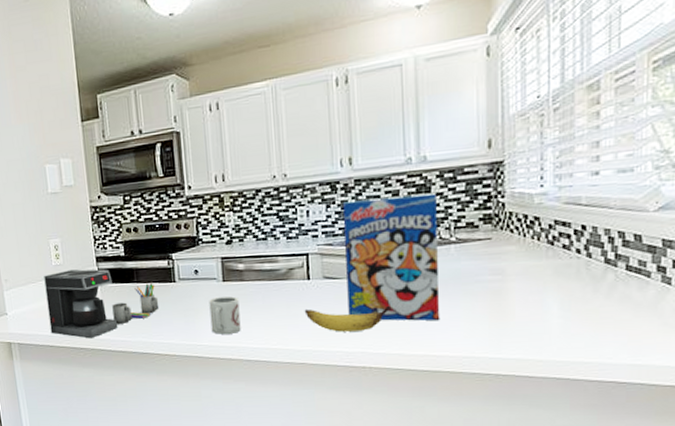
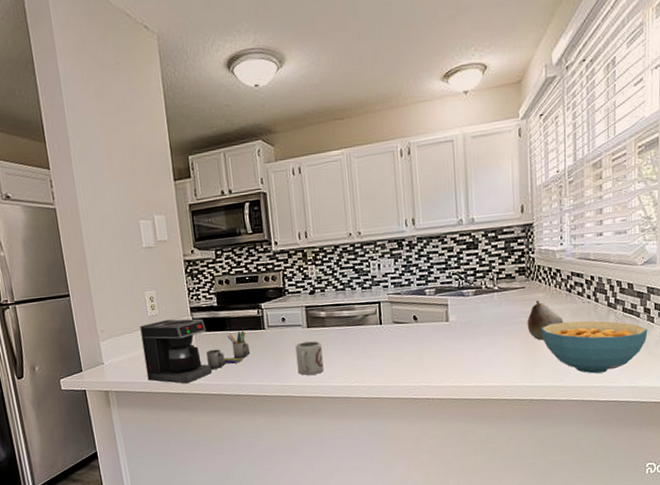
banana: present [304,305,392,332] -> none [378,345,449,369]
cereal box: present [342,193,440,321] -> none [407,250,487,358]
fruit: none [493,254,543,304] -> present [527,300,564,341]
cereal bowl: none [512,280,662,347] -> present [541,320,648,374]

